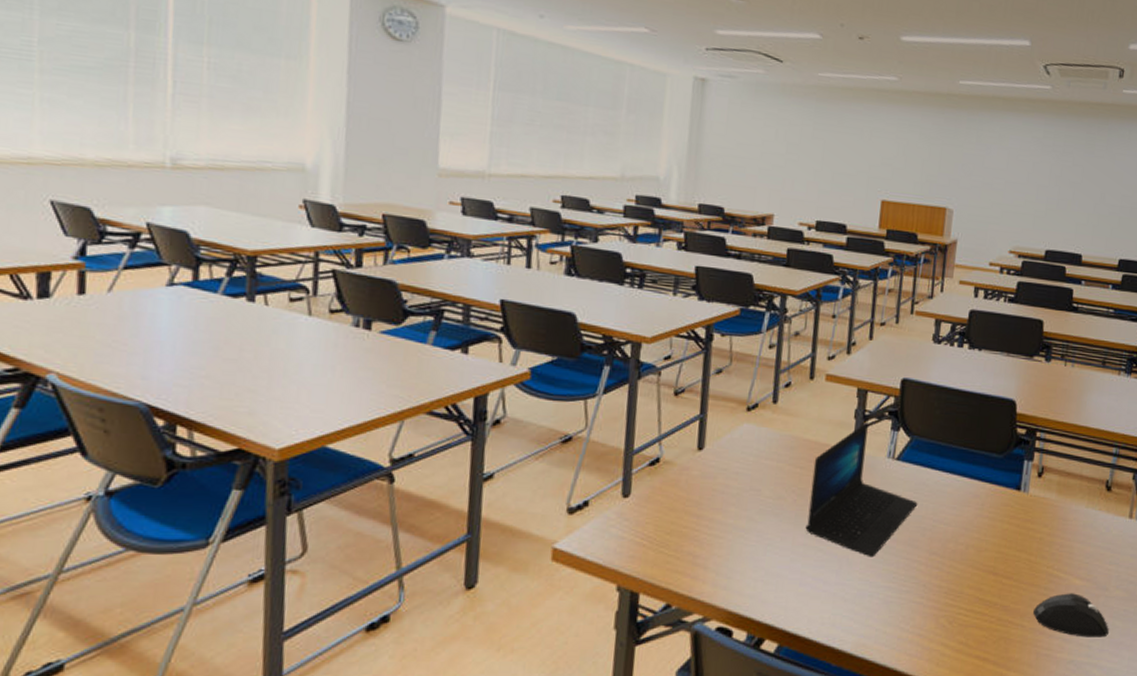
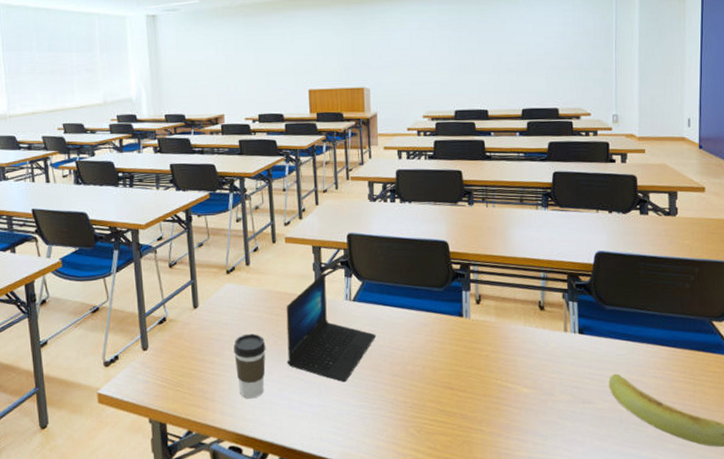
coffee cup: none [740,487,783,569] -> present [234,333,266,399]
mouse: present [1033,593,1109,637] -> none [489,400,560,437]

